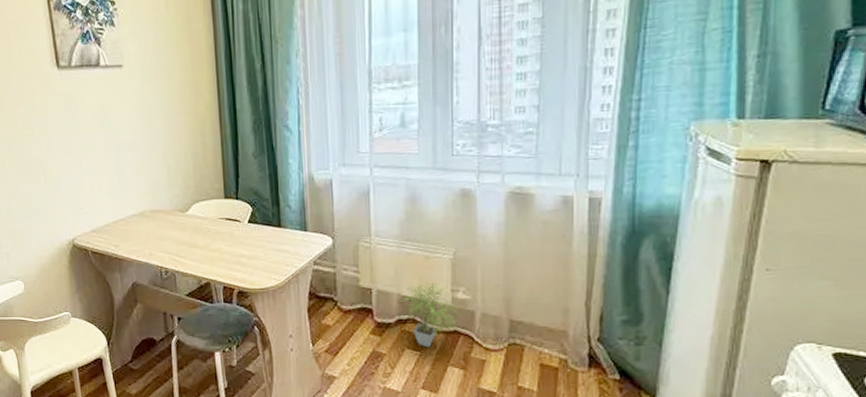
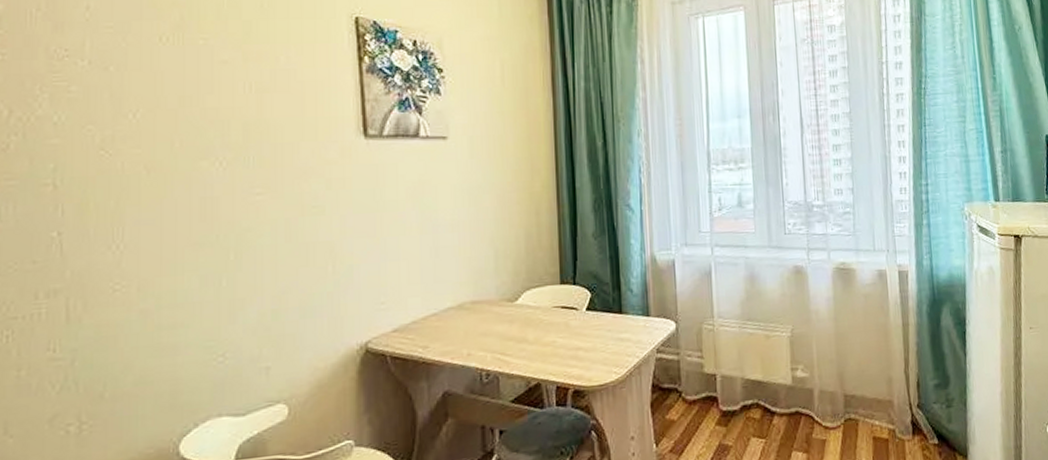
potted plant: present [404,282,460,348] -> none [747,362,800,434]

